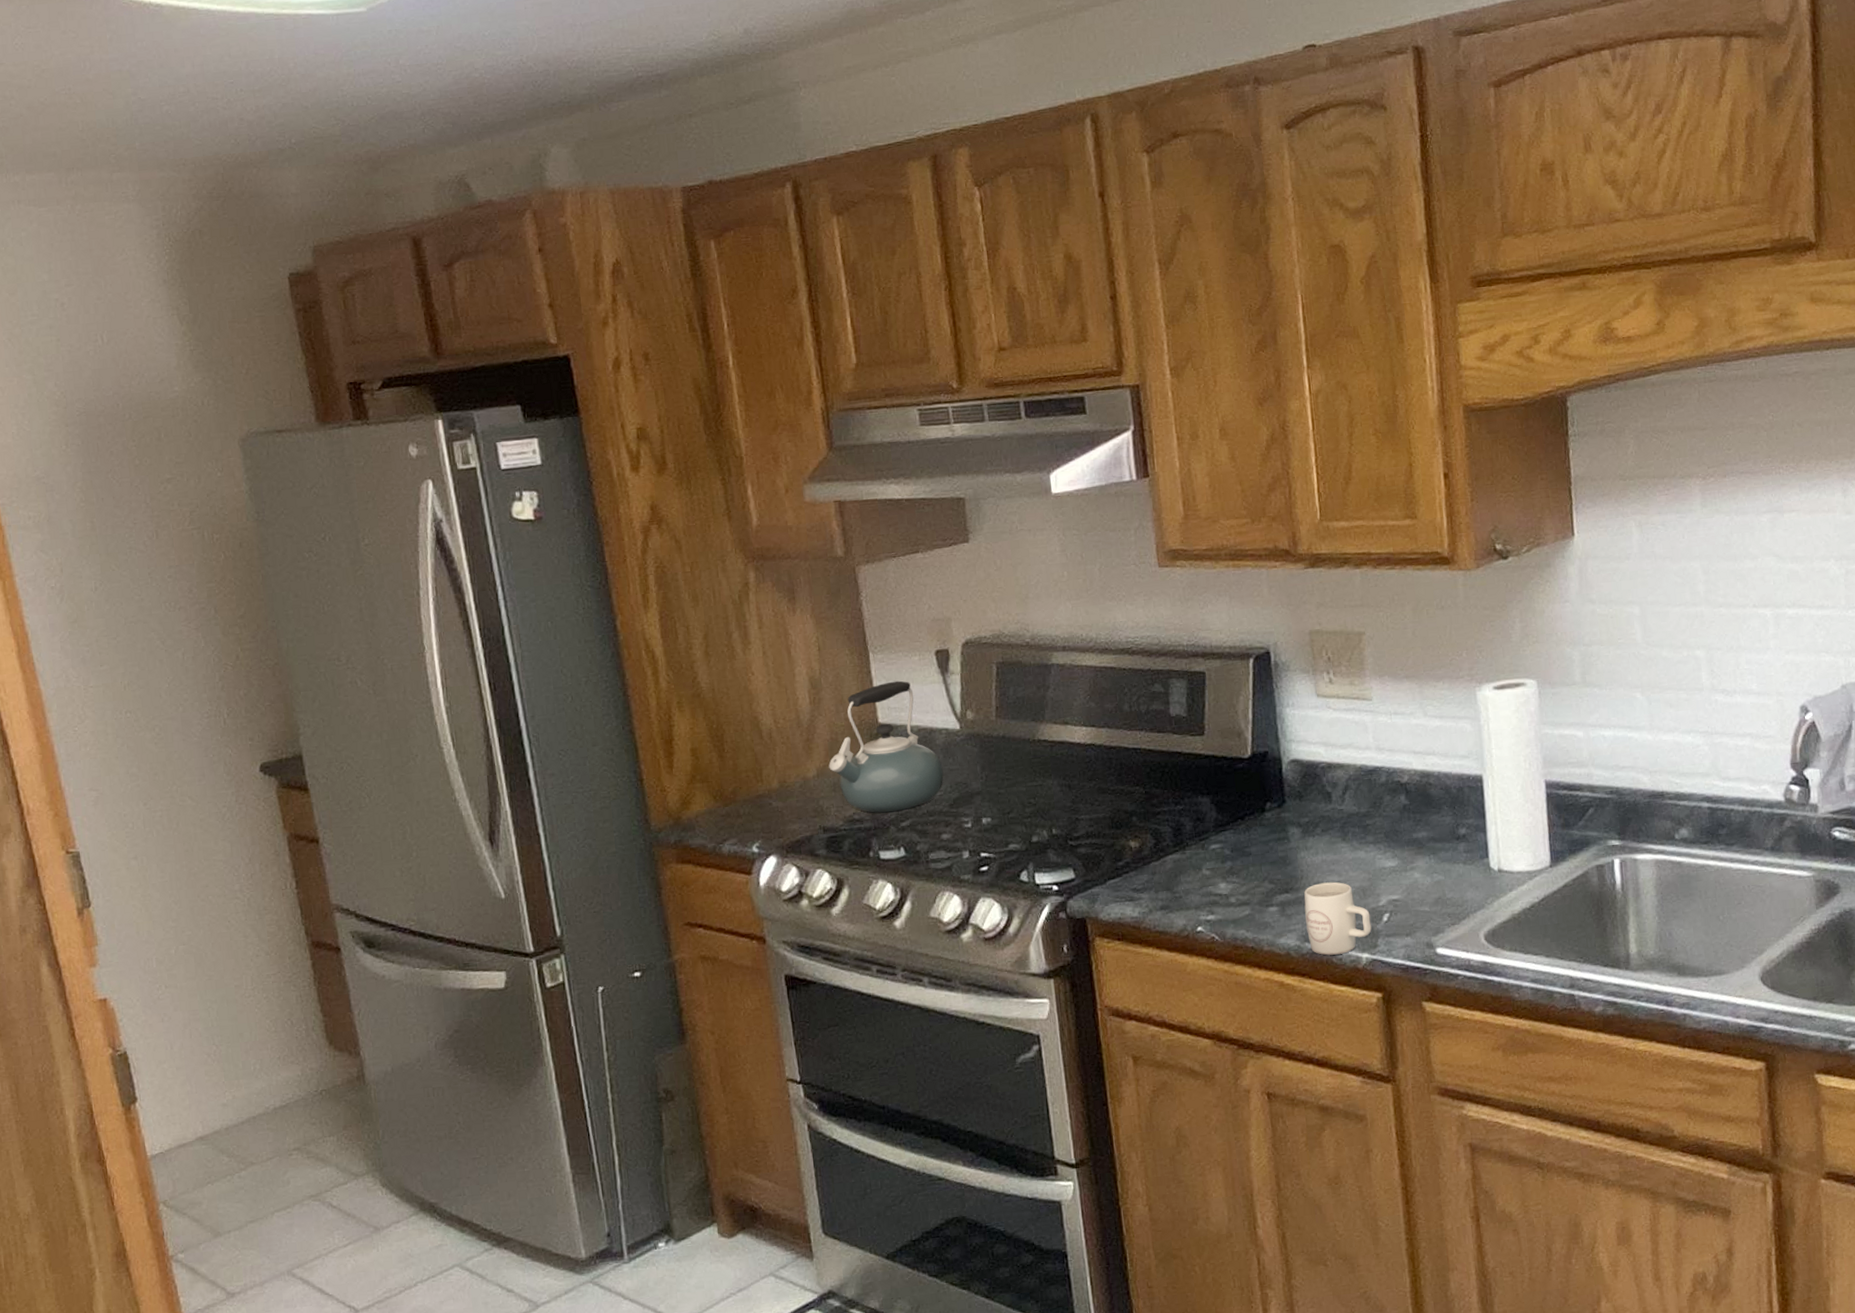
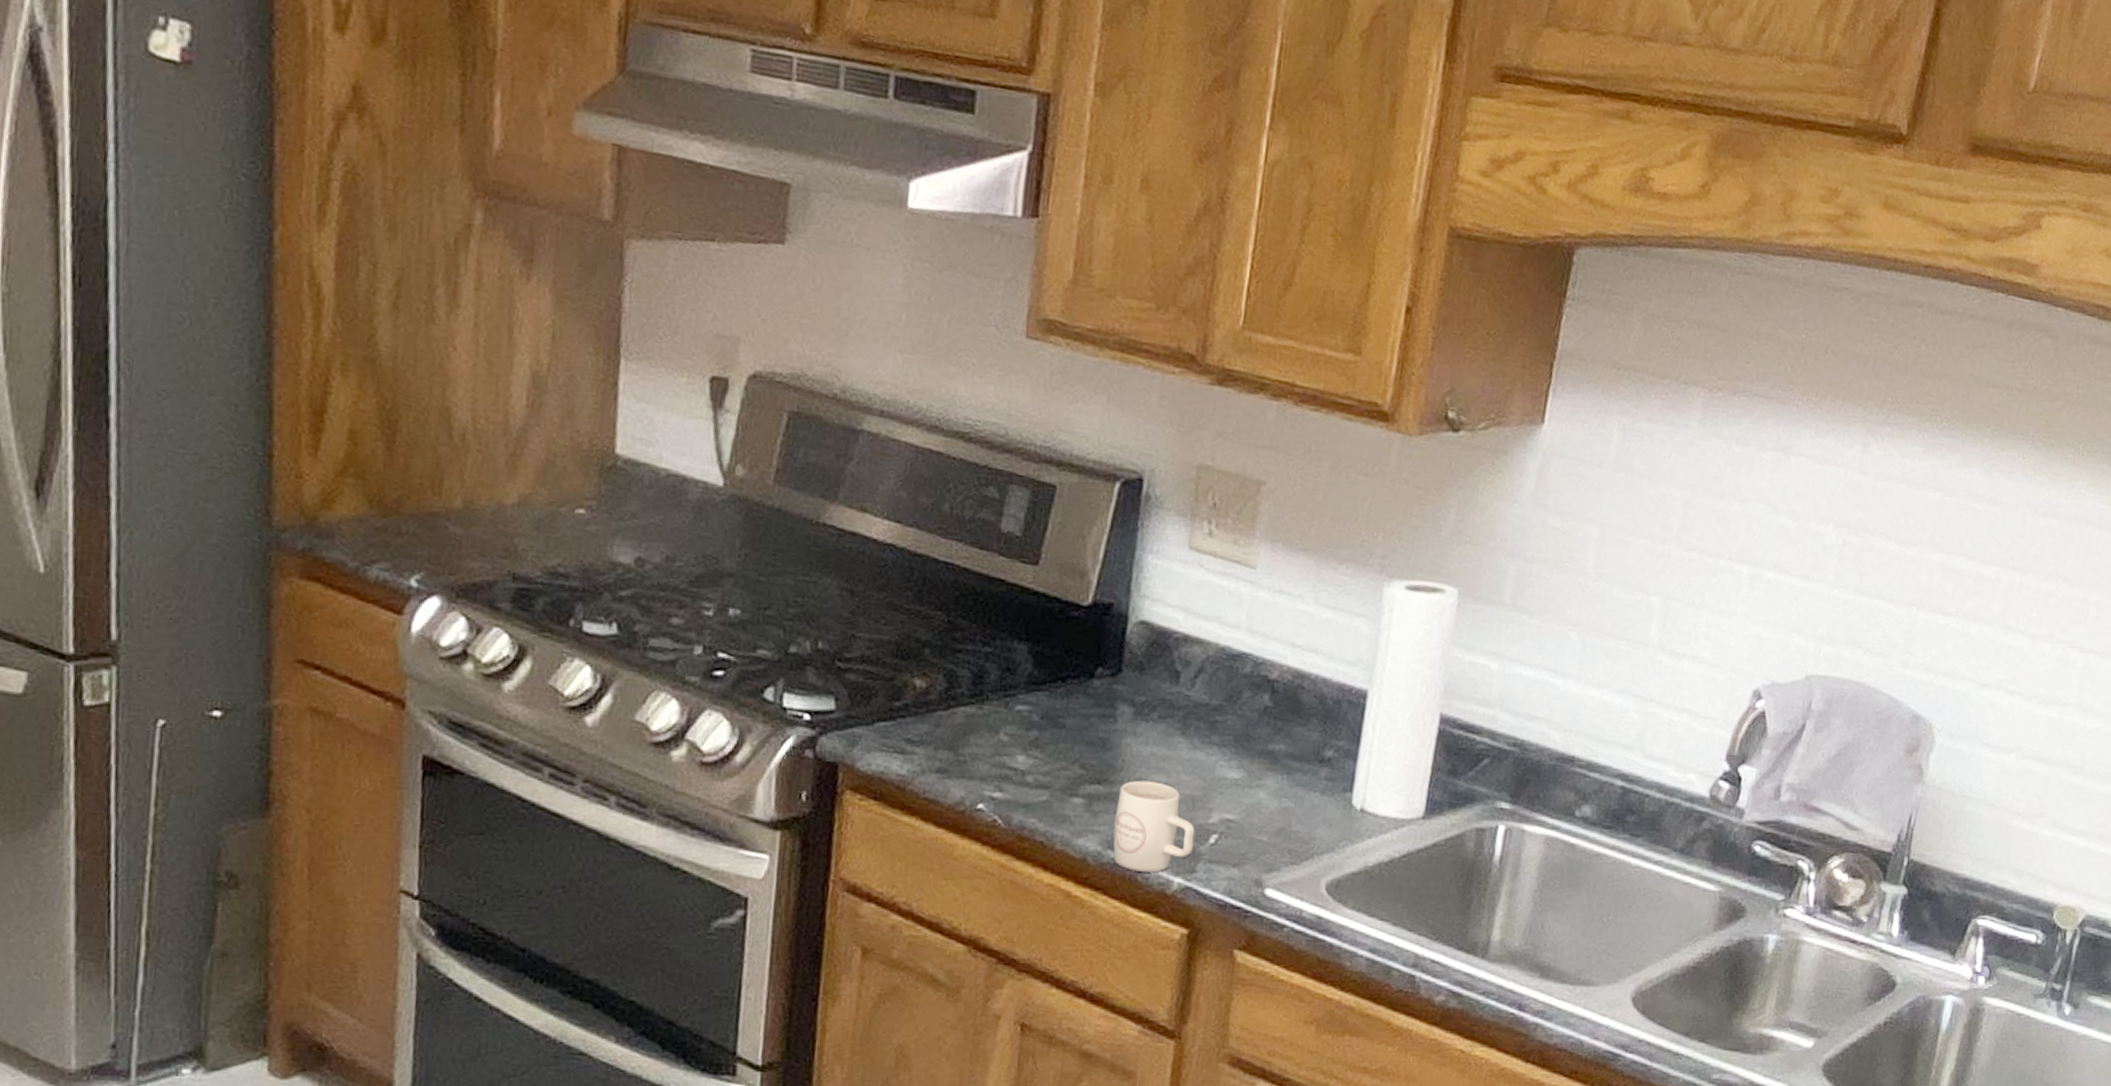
kettle: present [828,680,944,814] -> none [536,402,691,576]

